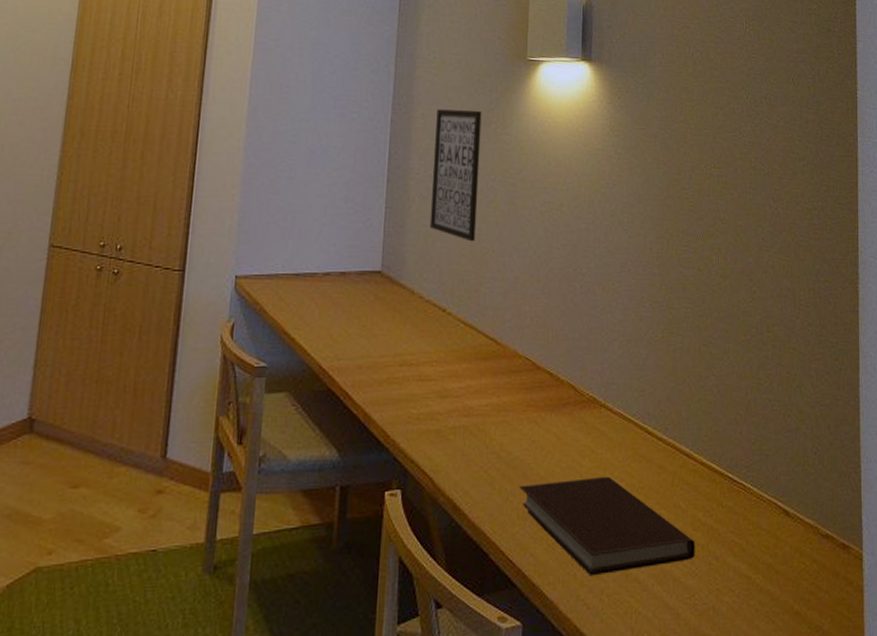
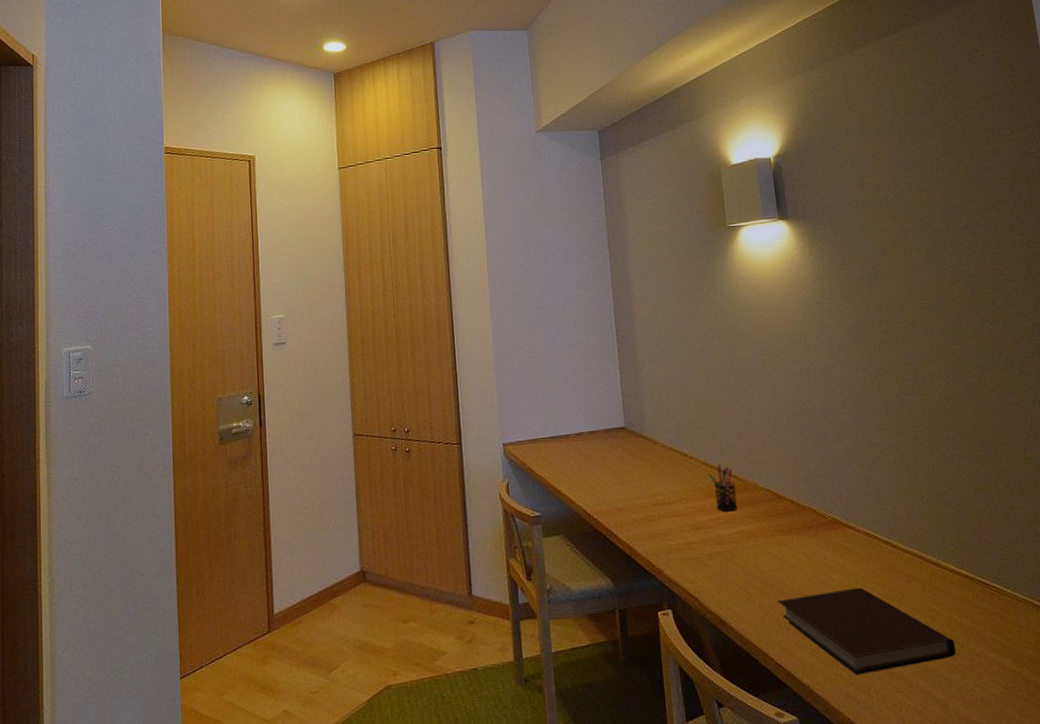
wall art: present [429,109,482,242] -> none [652,278,704,394]
pen holder: none [466,324,493,380] -> present [709,464,738,512]

